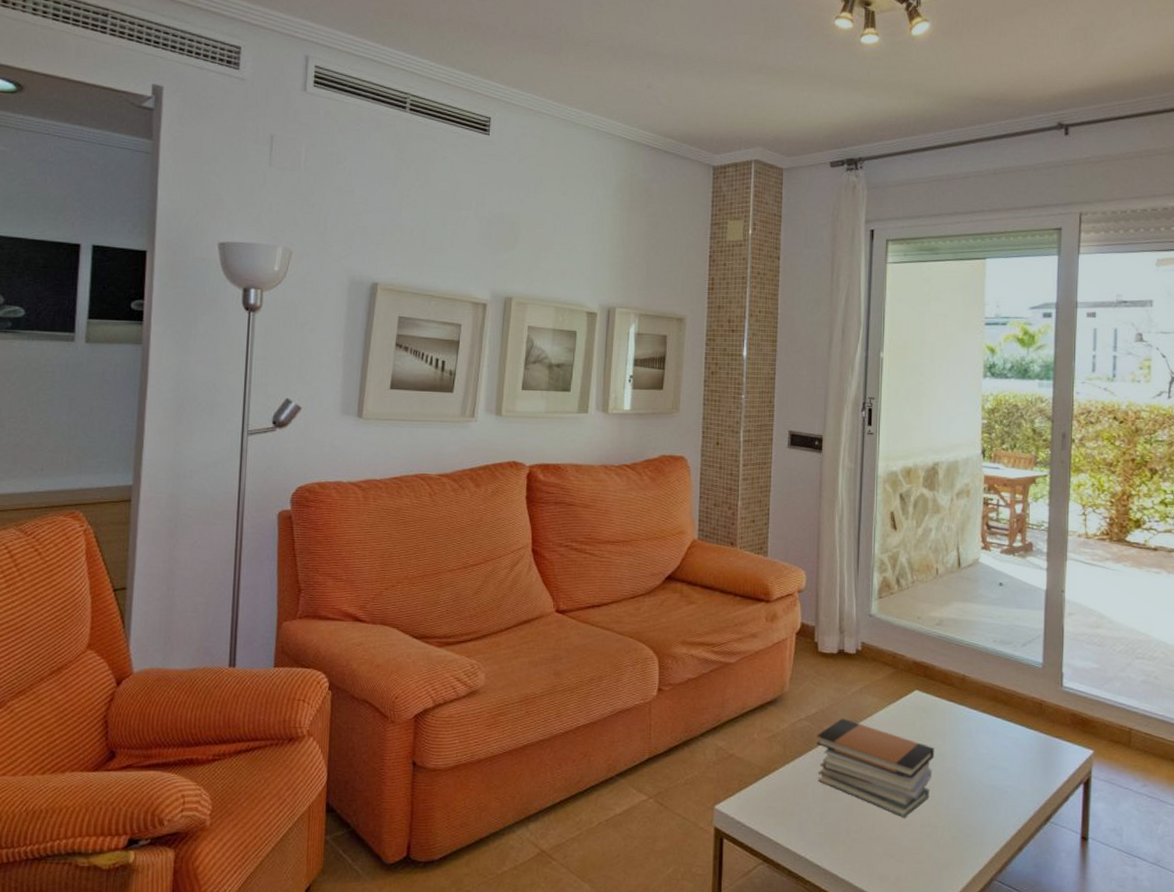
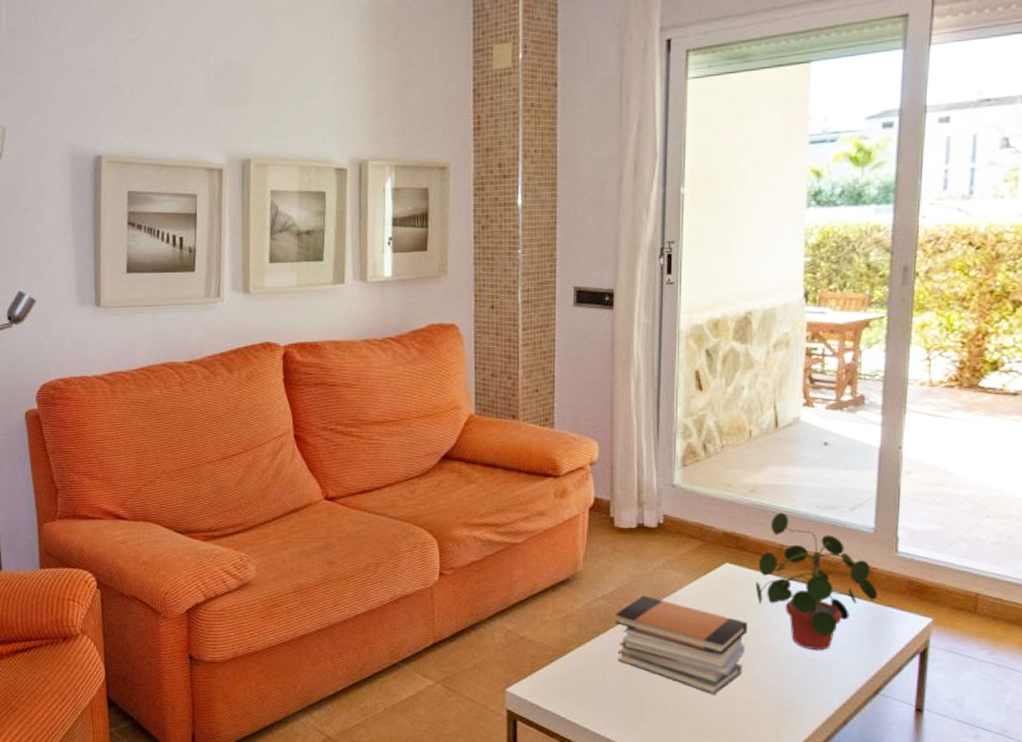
potted plant: none [941,644,1047,778] -> present [755,512,878,651]

